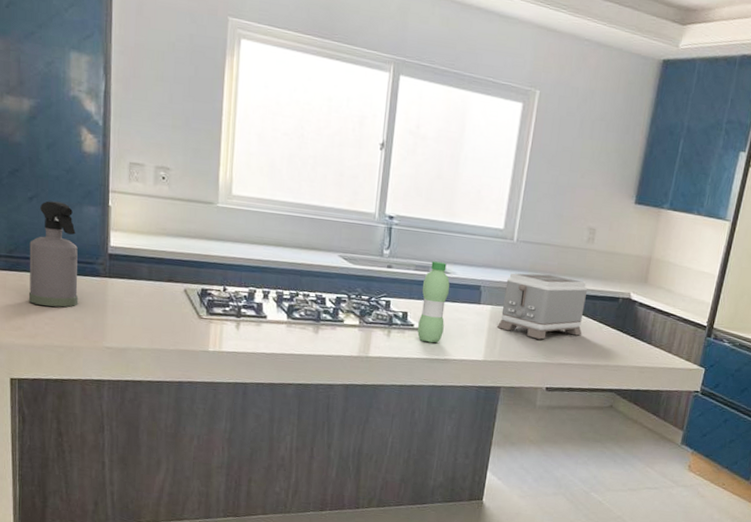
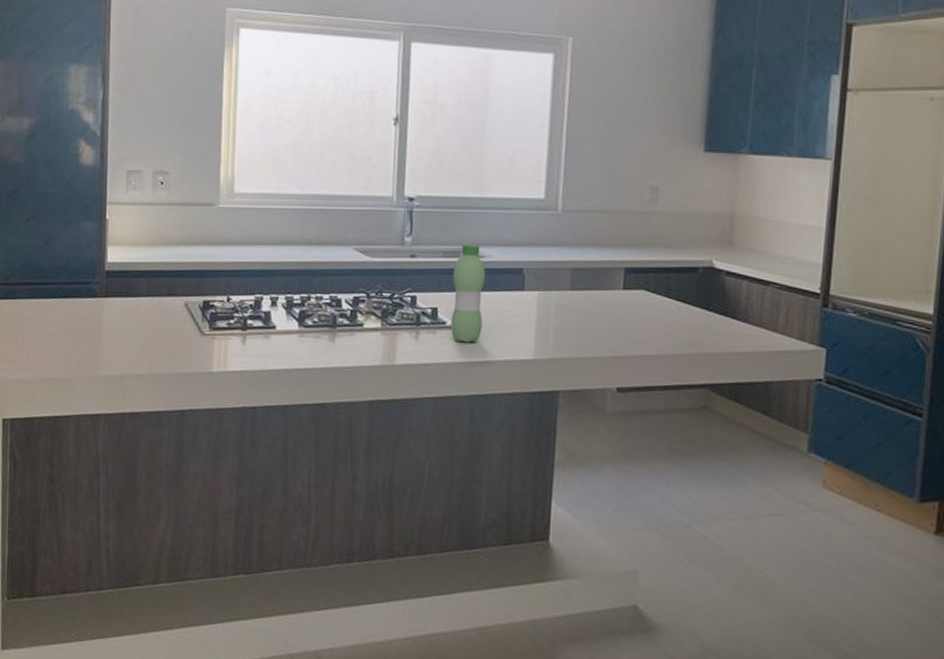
spray bottle: present [28,201,79,308] -> none [23,220,74,335]
toaster: present [496,273,587,340] -> none [547,246,656,328]

